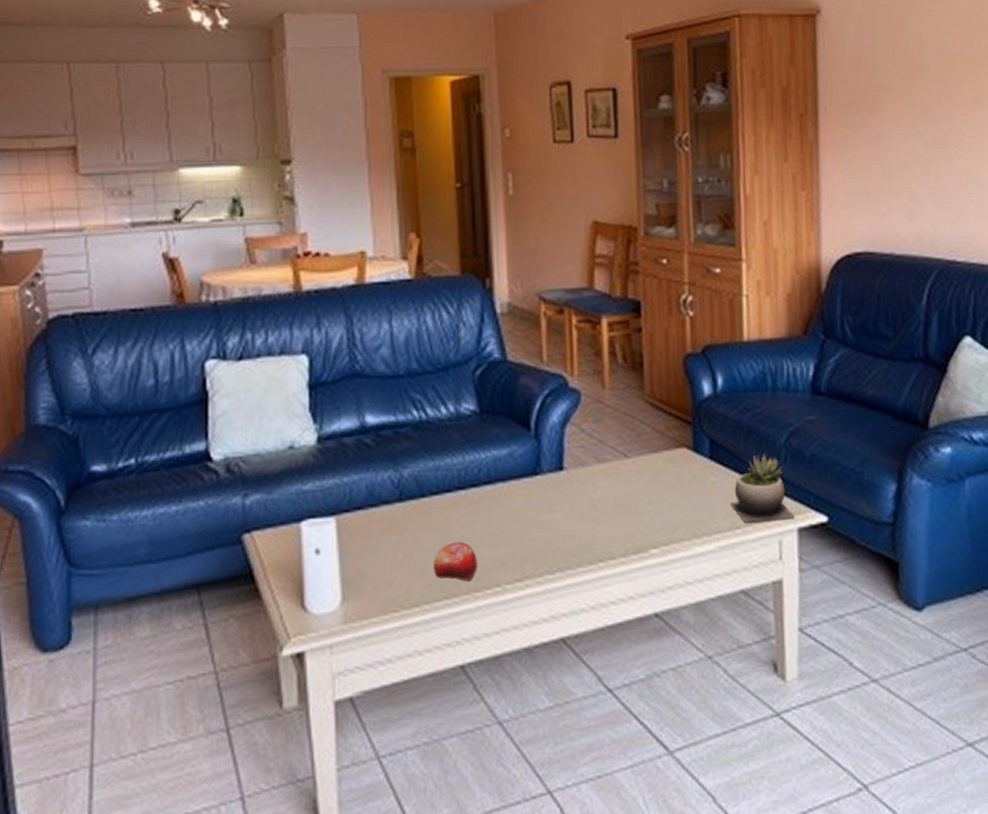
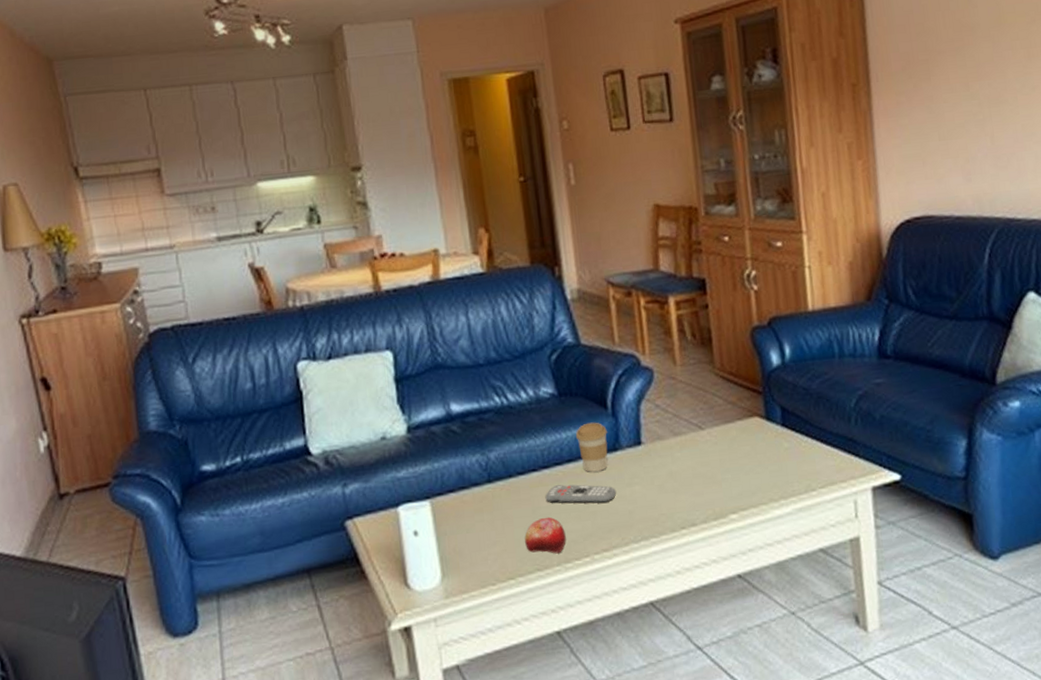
remote control: none [458,508,534,530] -> present [545,484,617,504]
coffee cup: none [496,443,528,496] -> present [576,422,608,472]
succulent plant: present [730,452,796,523] -> none [804,417,869,485]

